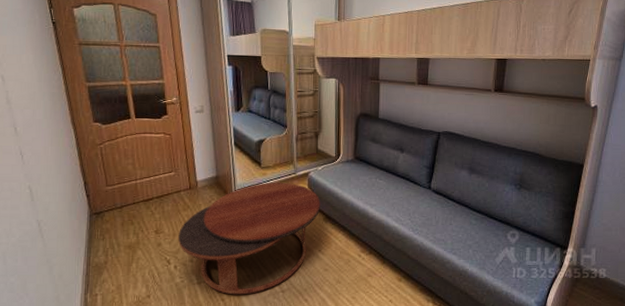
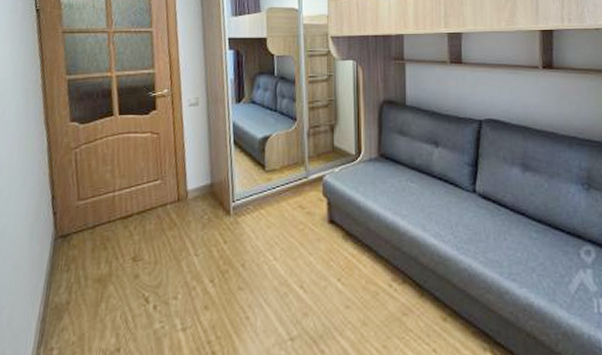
coffee table: present [178,182,320,295] -> none [160,189,338,346]

